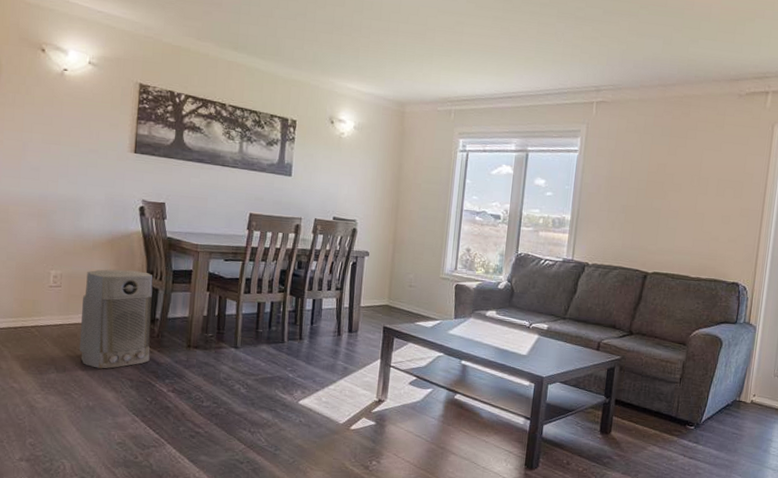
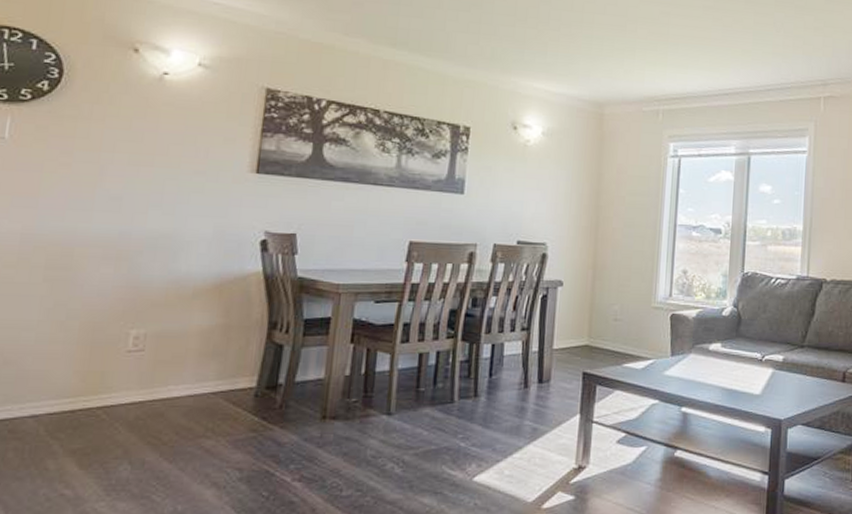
air purifier: present [79,269,153,369] -> none [165,322,276,458]

